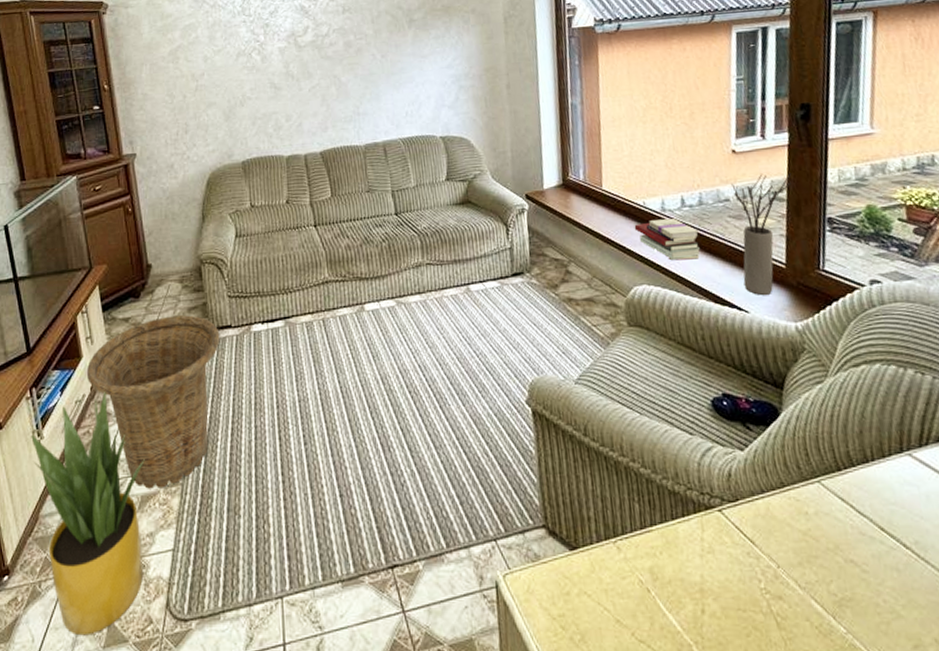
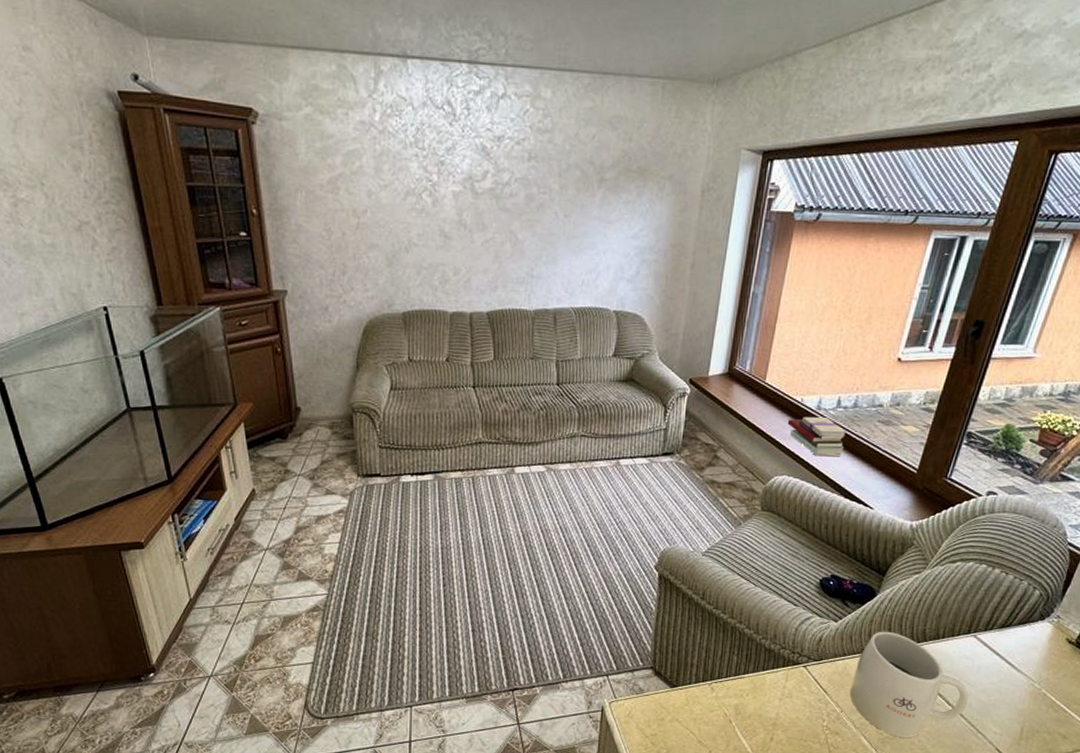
planter: present [31,392,145,636] -> none [174,524,288,725]
basket: present [86,315,220,489] -> none [230,459,368,612]
vase: present [731,173,791,295] -> none [875,384,946,495]
mug: none [780,457,929,599] -> present [849,631,969,739]

